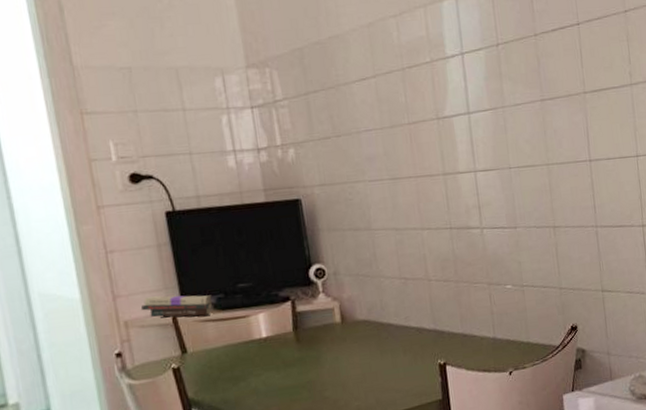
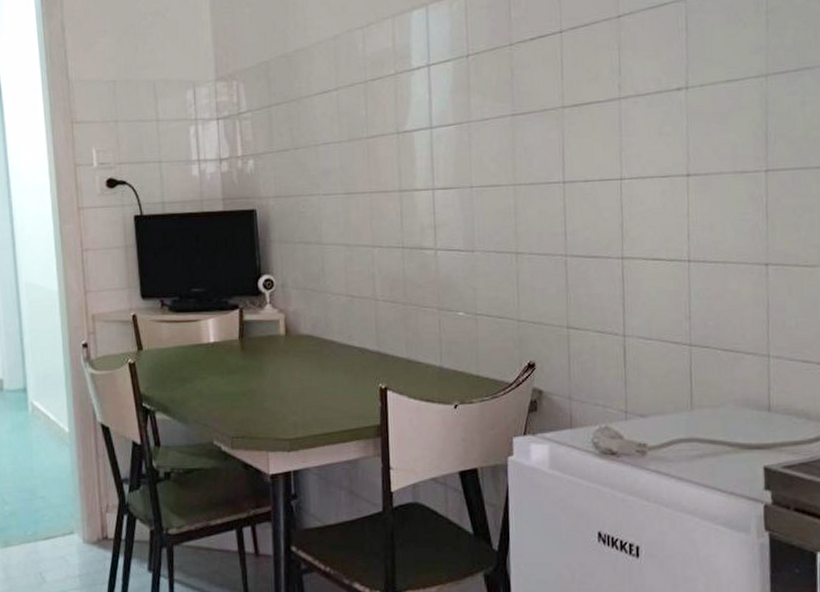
books: present [140,295,213,318] -> none [106,294,169,317]

